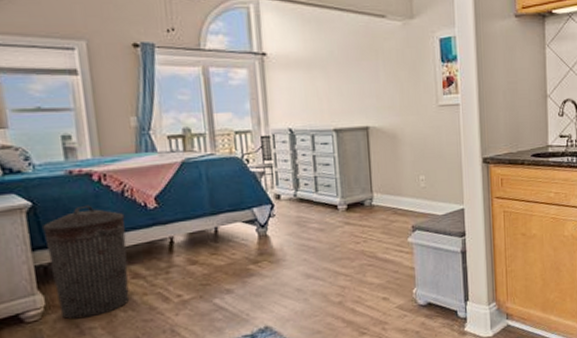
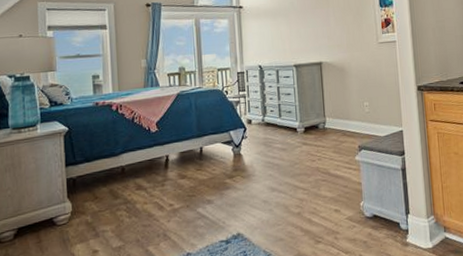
trash can: present [43,205,130,320] -> none [75,129,134,224]

